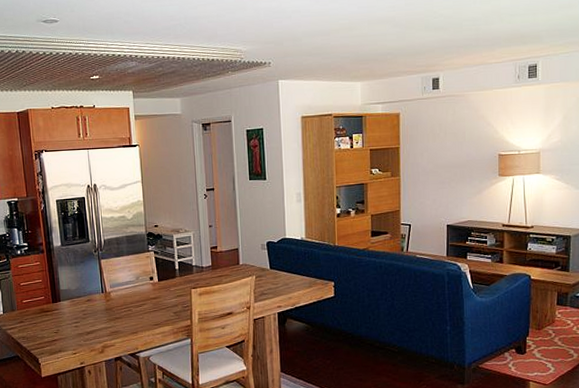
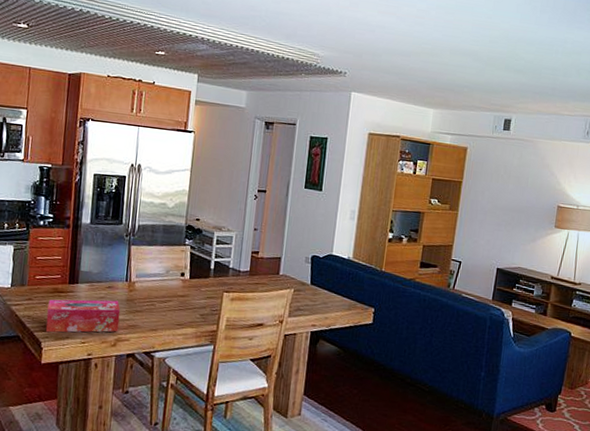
tissue box: none [38,311,103,349] -> present [45,299,121,333]

